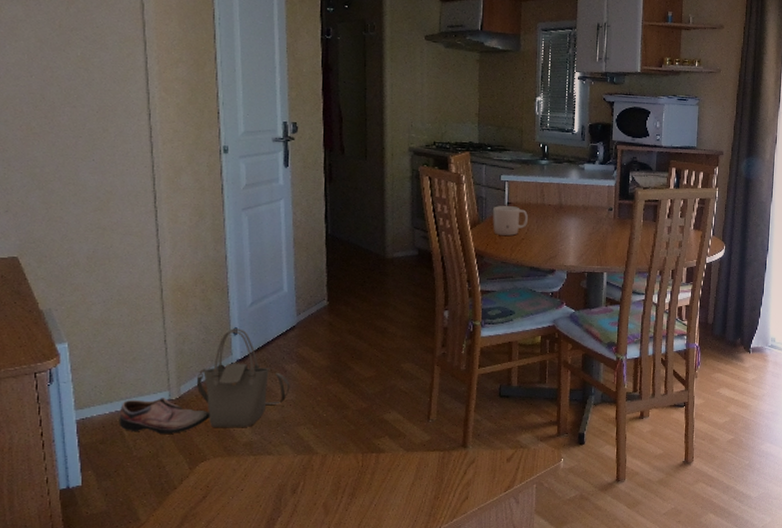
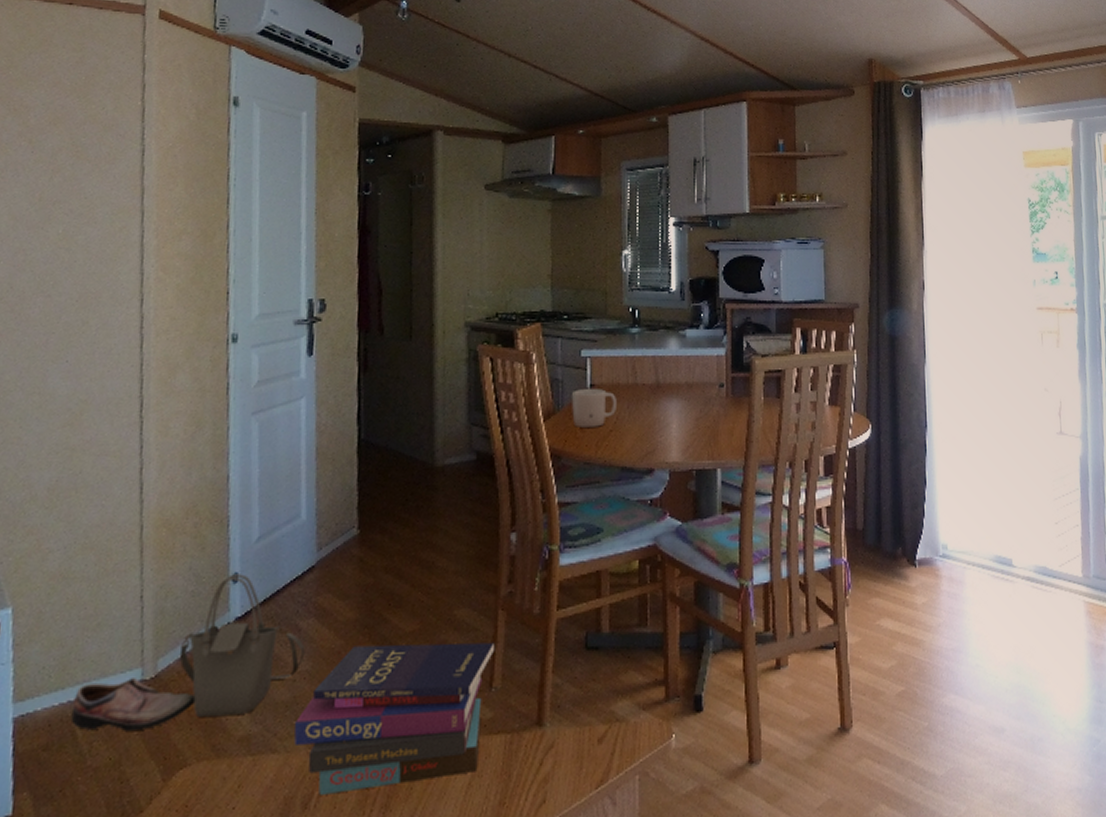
books: none [283,385,431,485] -> present [294,642,494,795]

